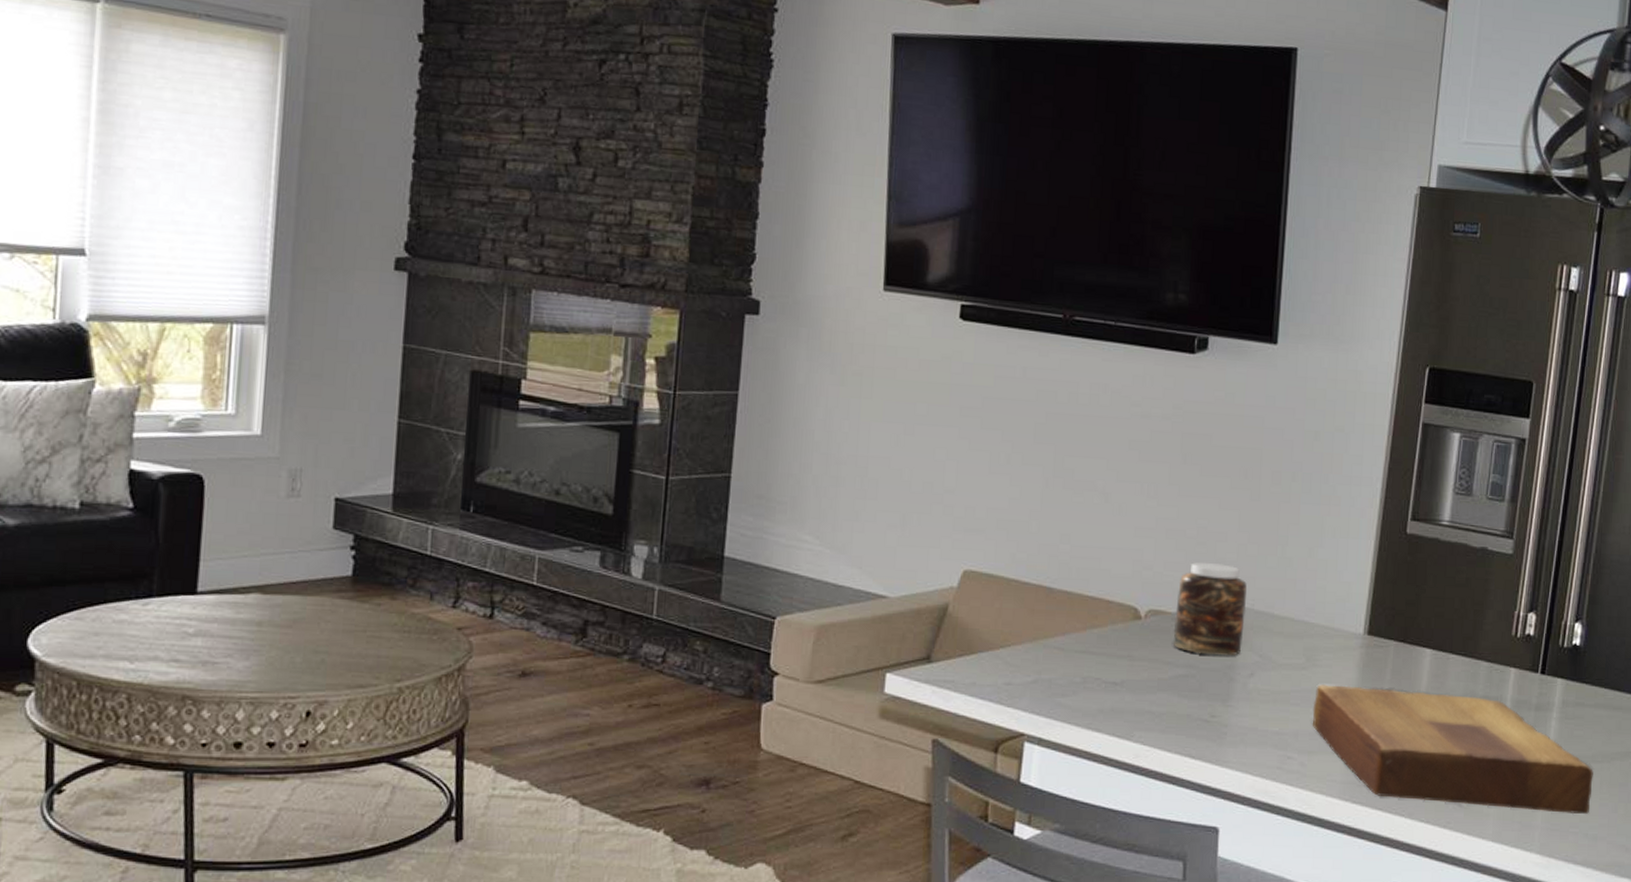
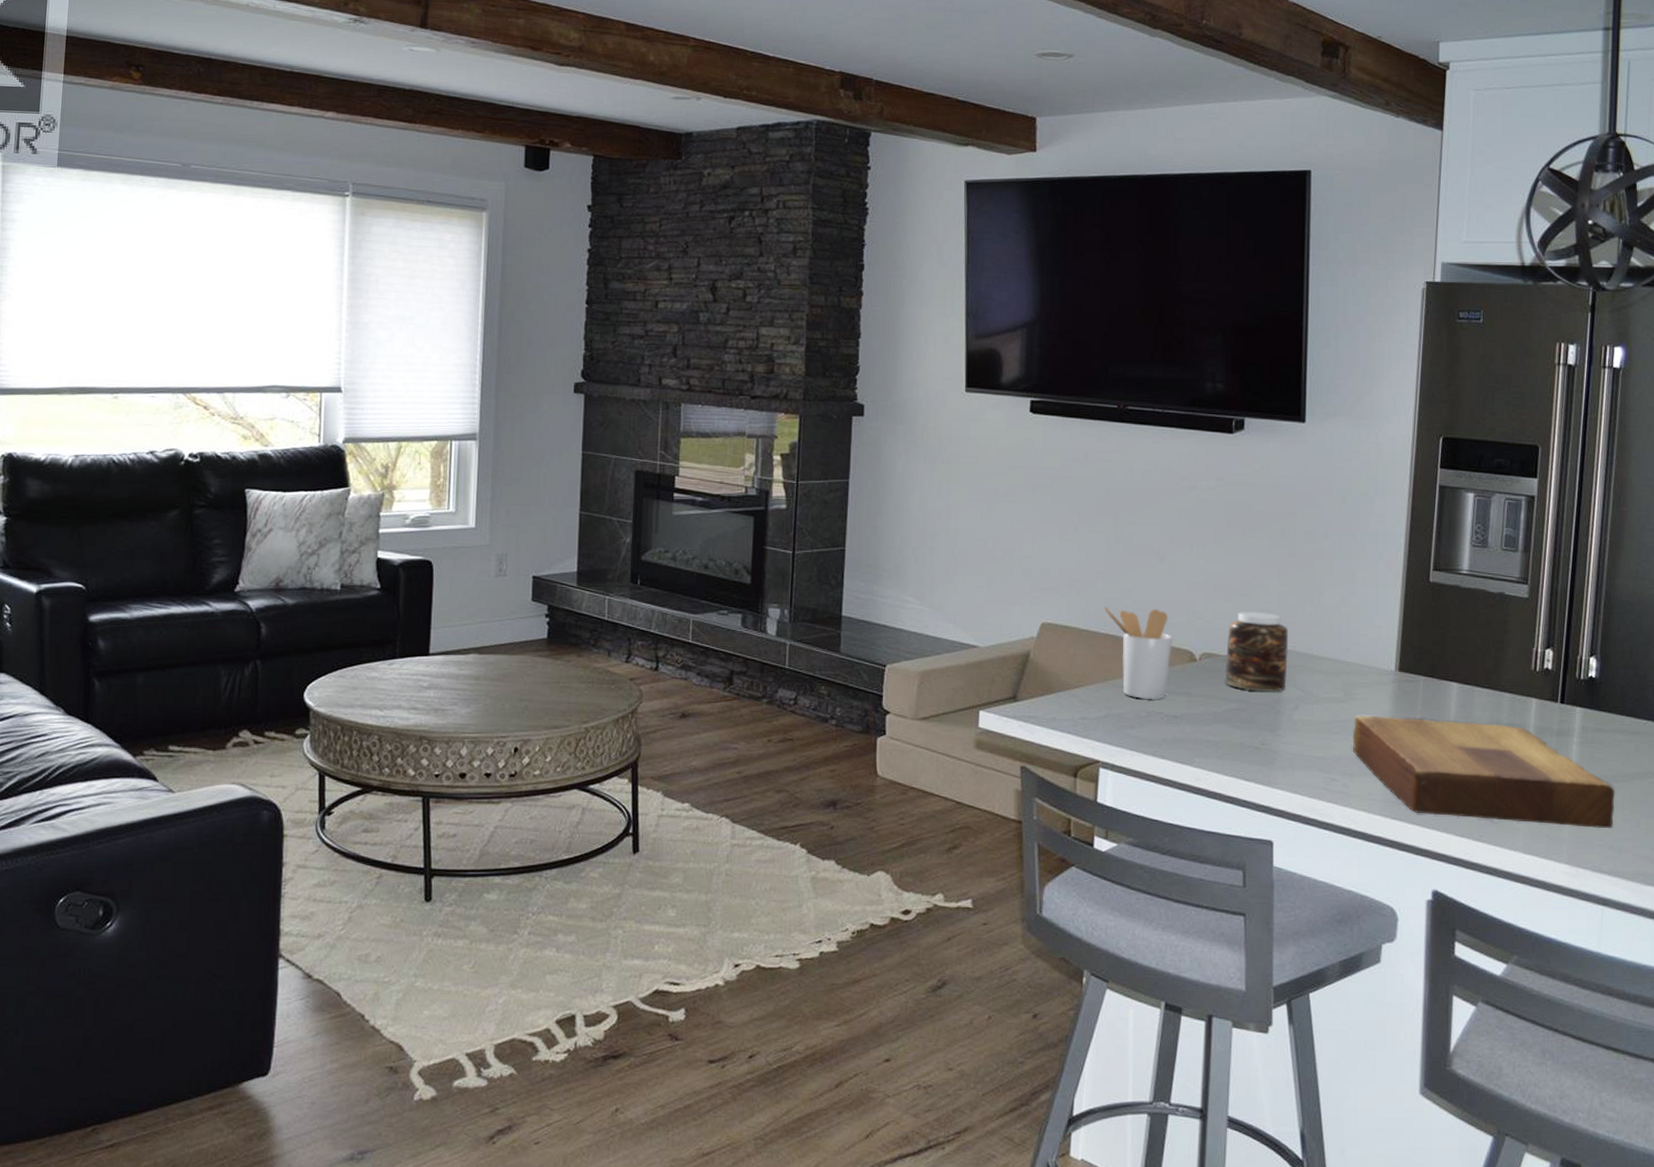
utensil holder: none [1036,553,1115,663] -> present [1103,607,1173,699]

